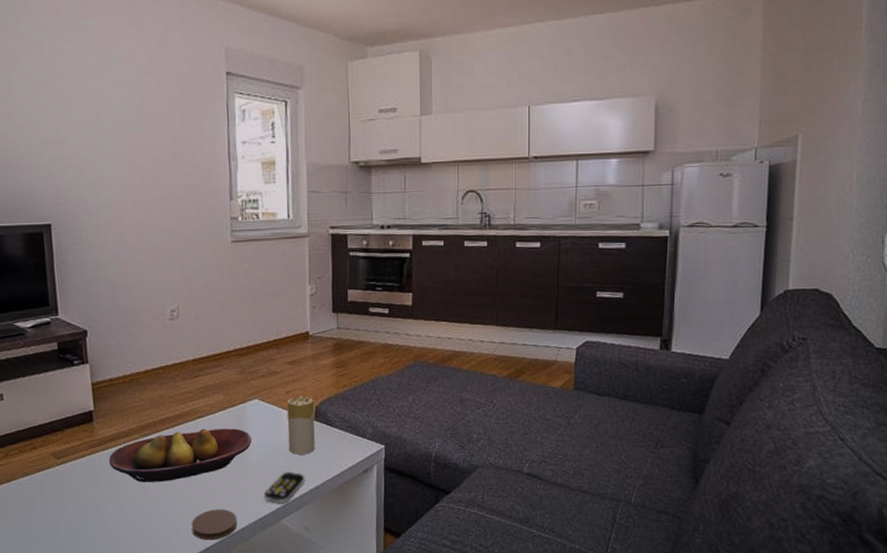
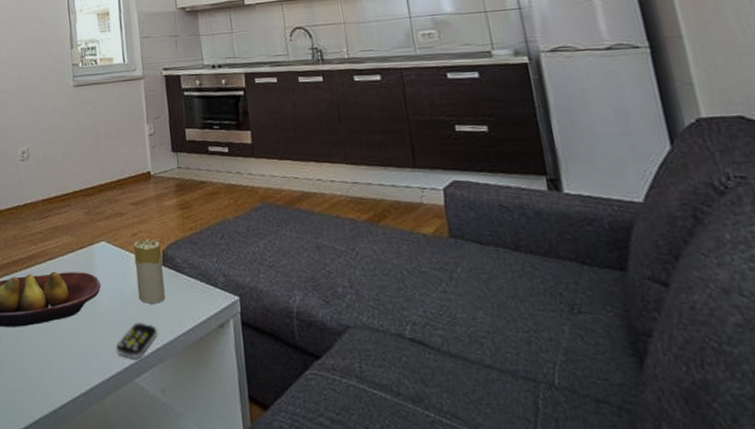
coaster: present [191,509,238,541] -> none [45,361,91,398]

